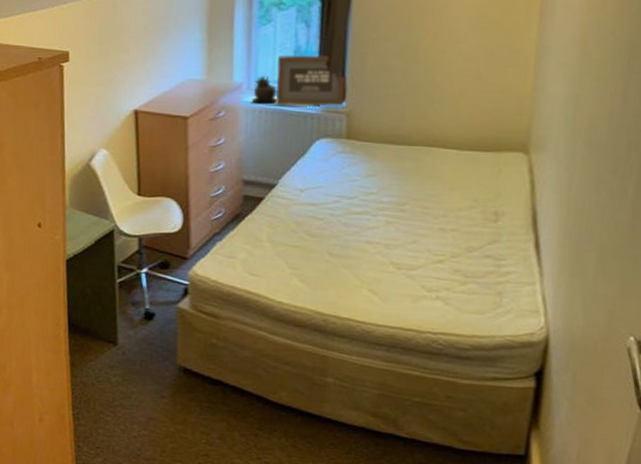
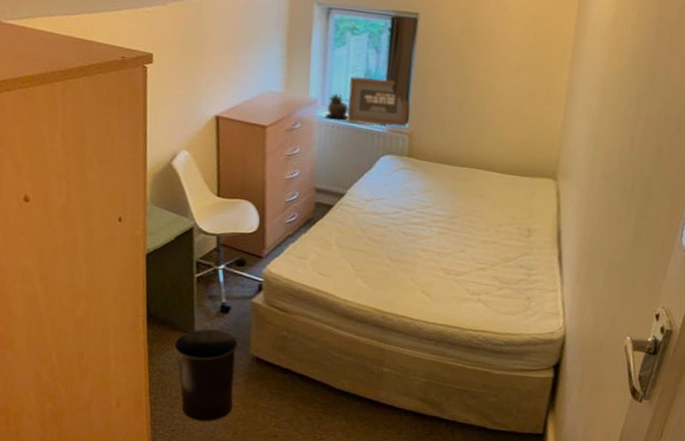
waste bin: none [96,337,164,438] -> present [173,329,238,421]

